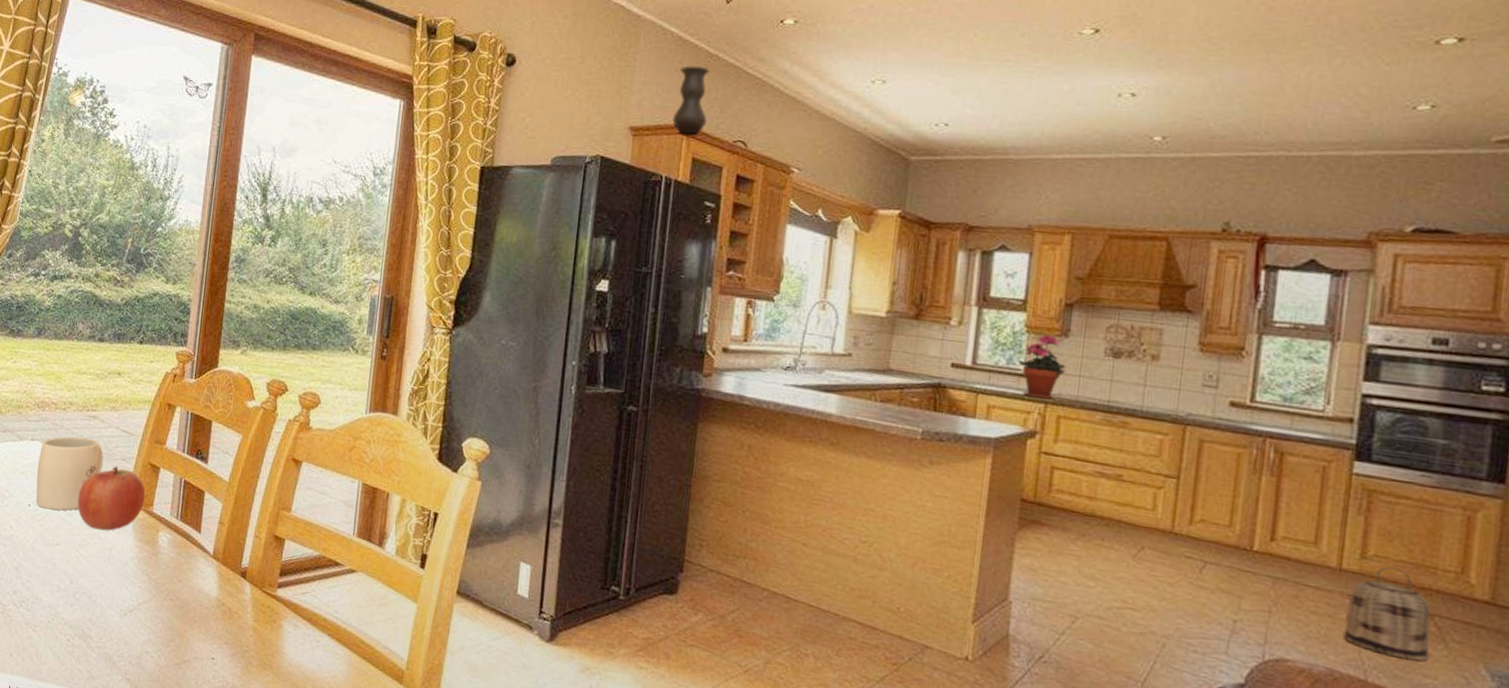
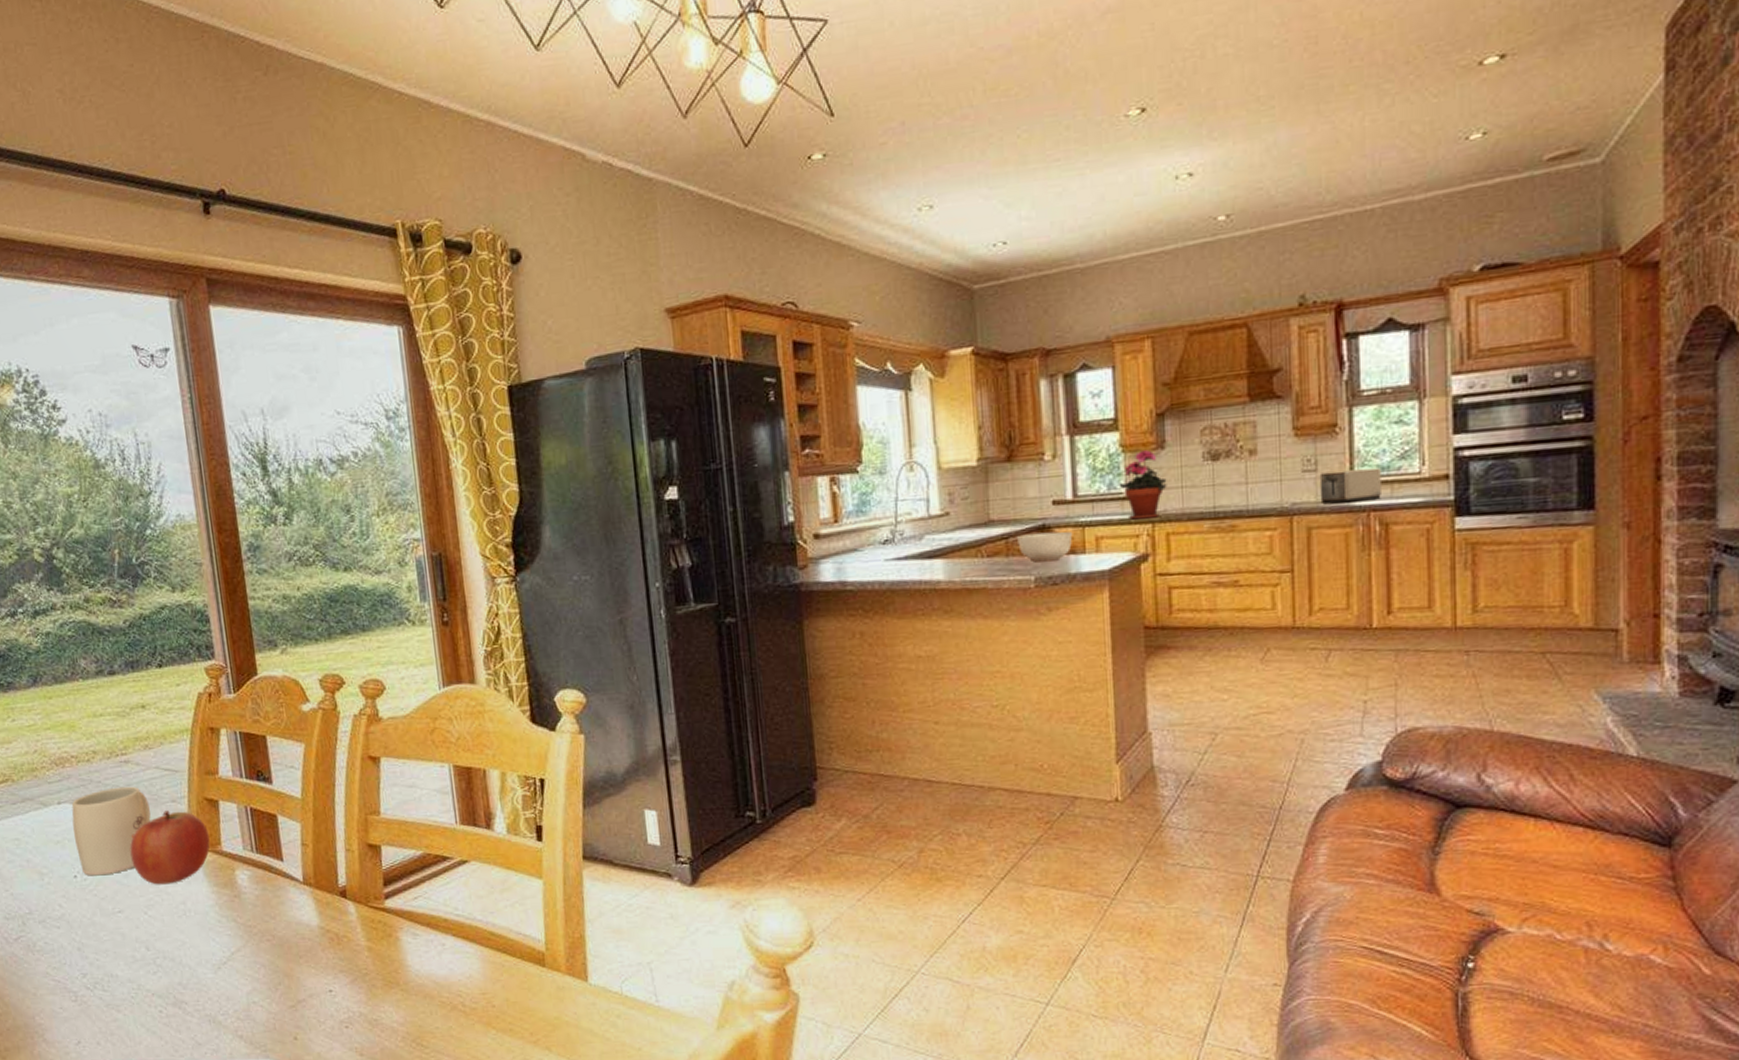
vase: present [672,65,710,137] -> none [707,224,749,309]
bowl: none [911,388,967,420] -> present [1017,531,1073,564]
toaster: none [1216,391,1283,428] -> present [1319,468,1381,505]
basket: present [1343,566,1432,662] -> none [1466,614,1547,703]

